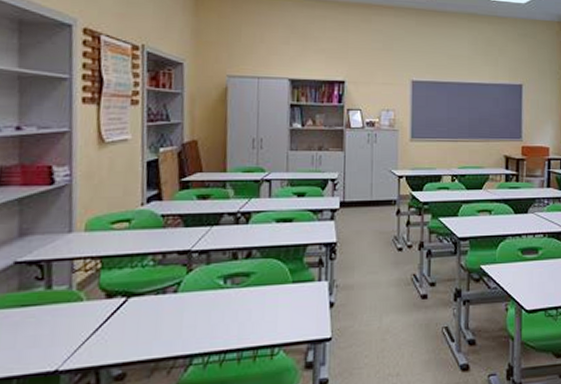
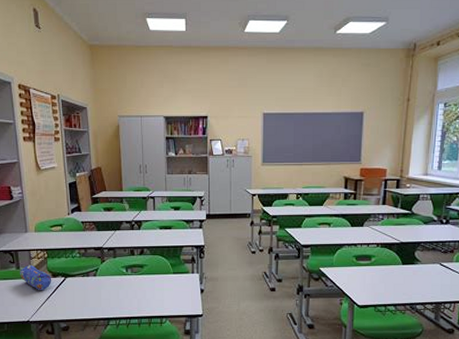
pencil case: none [49,280,105,320] -> present [19,264,52,290]

